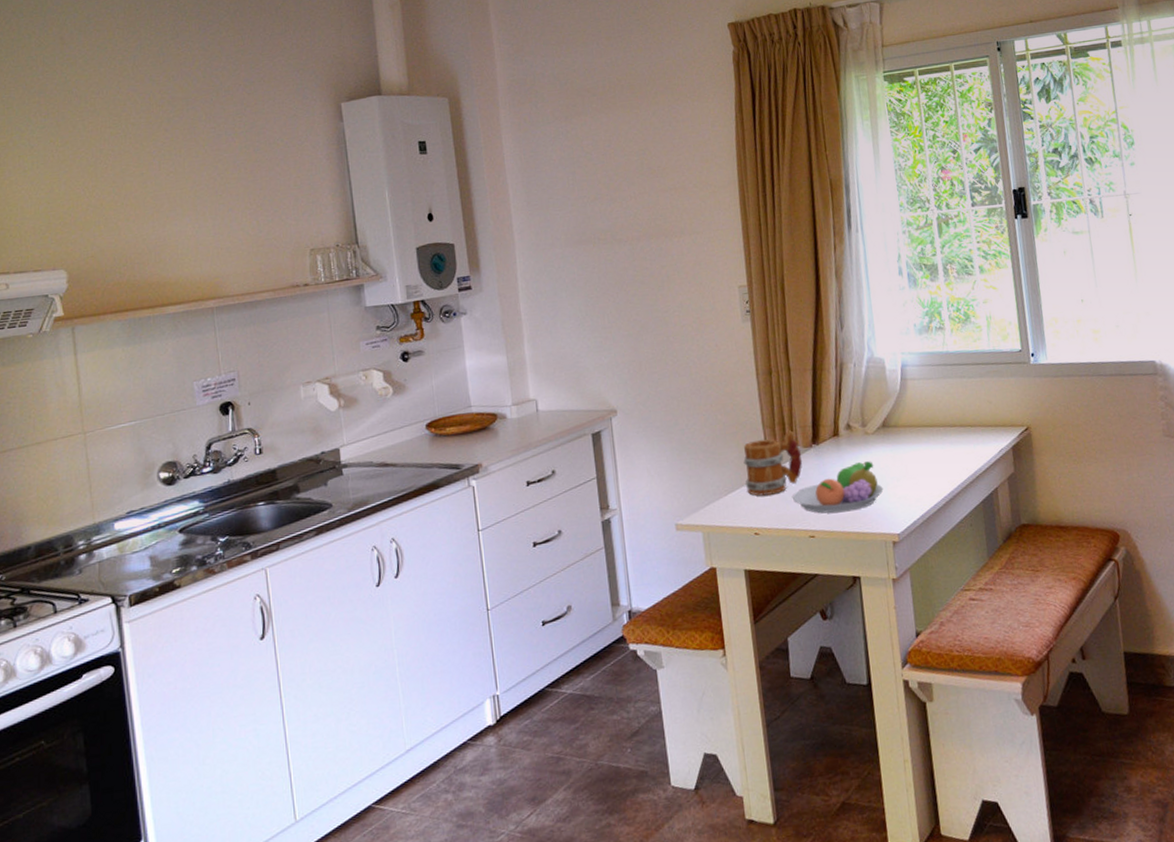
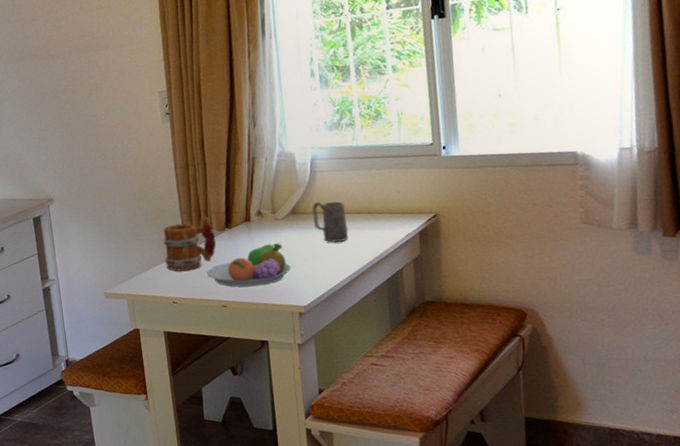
mug: none [902,413,942,460] -> present [311,201,349,243]

